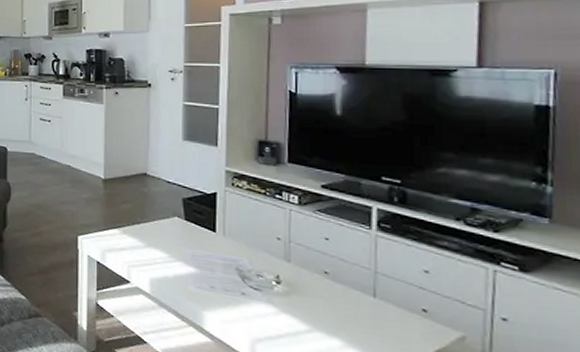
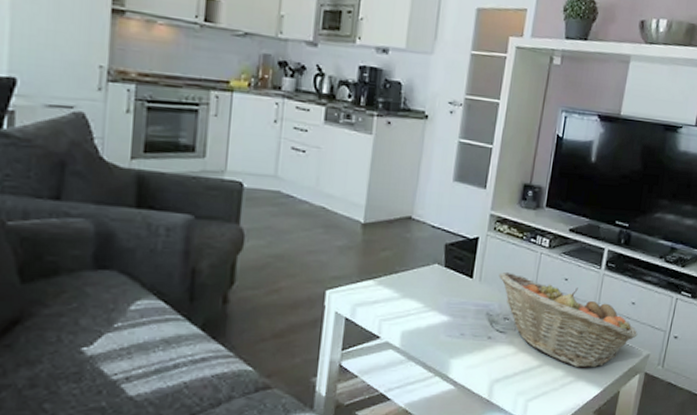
fruit basket: none [244,227,441,344] -> present [499,271,638,368]

